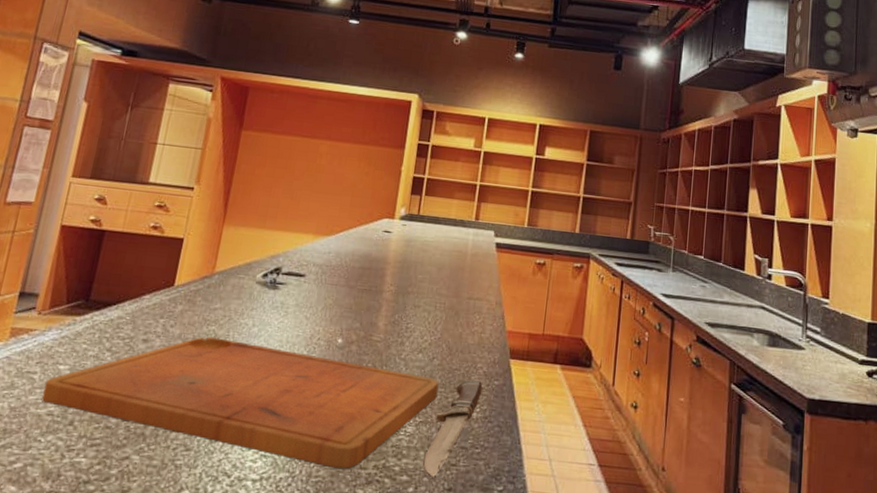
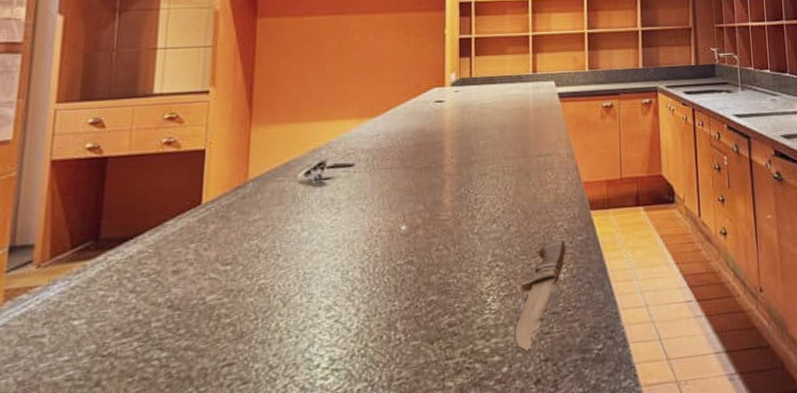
cutting board: present [42,336,439,469] -> none [56,246,519,368]

